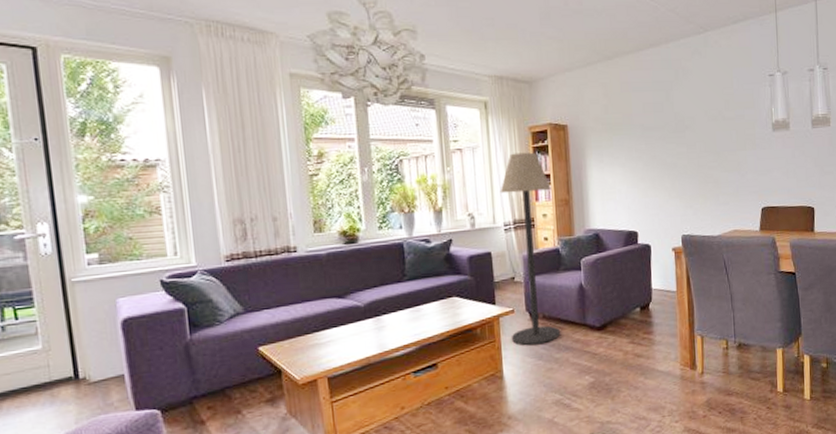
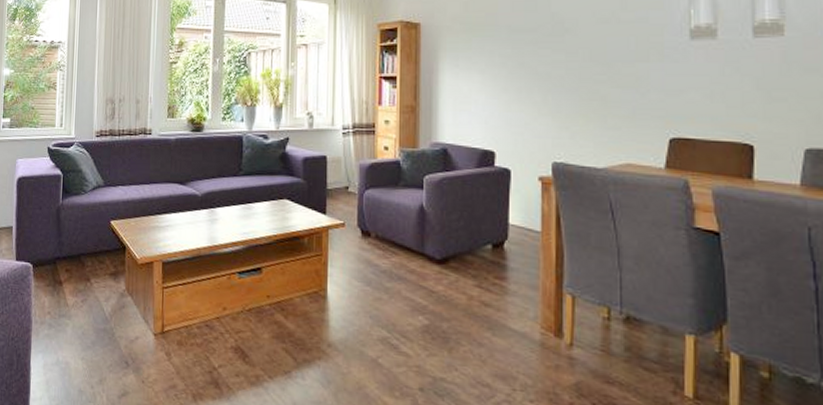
floor lamp: present [500,152,560,346] -> none [340,51,397,268]

